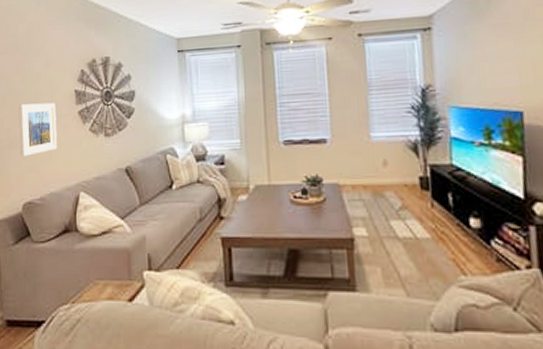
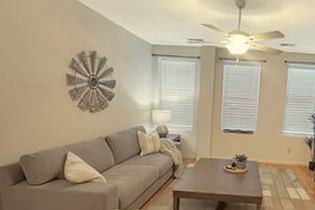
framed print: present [18,102,58,156] -> none [17,80,51,121]

